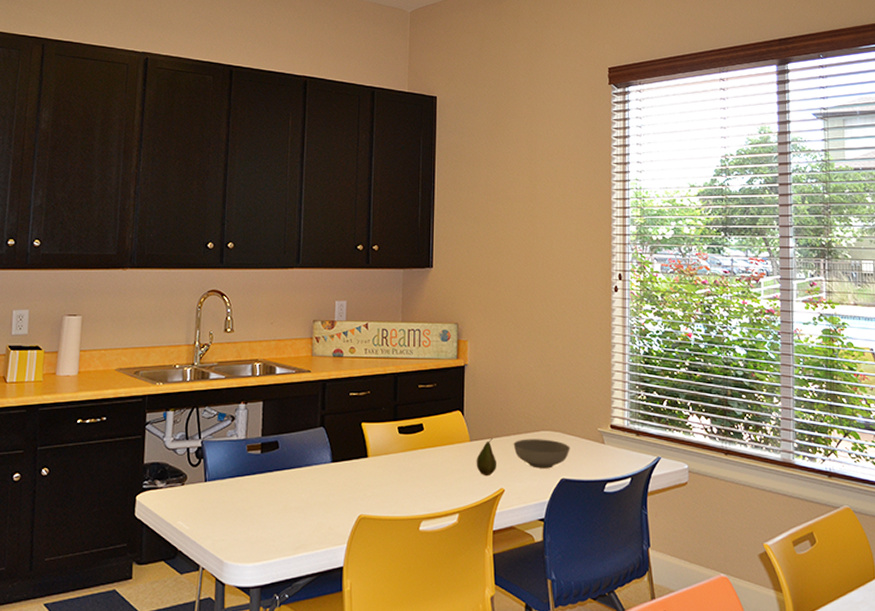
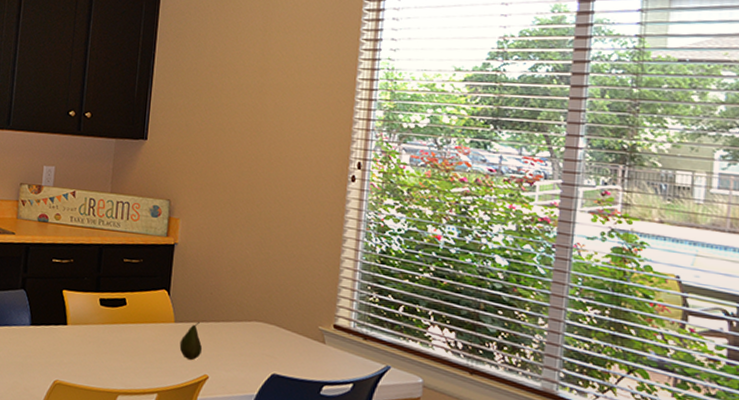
bowl: present [513,439,570,469] -> none [221,327,285,362]

